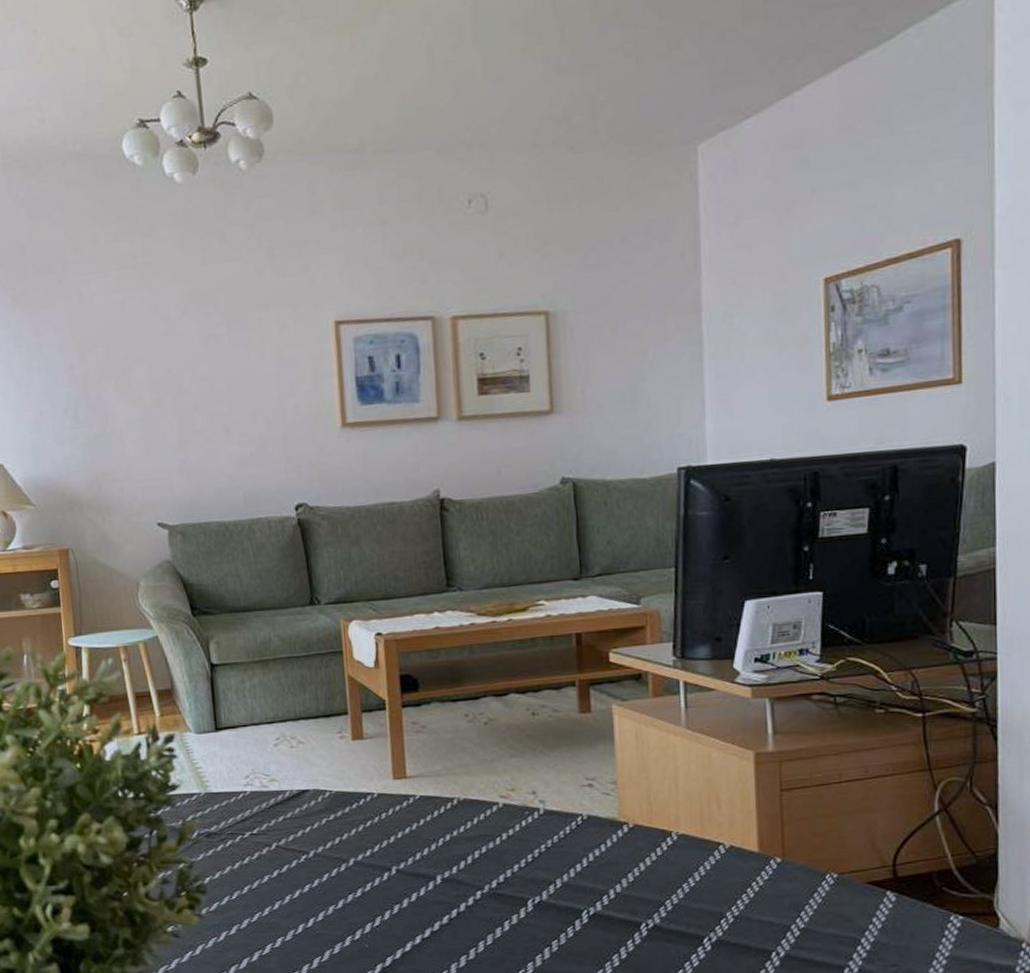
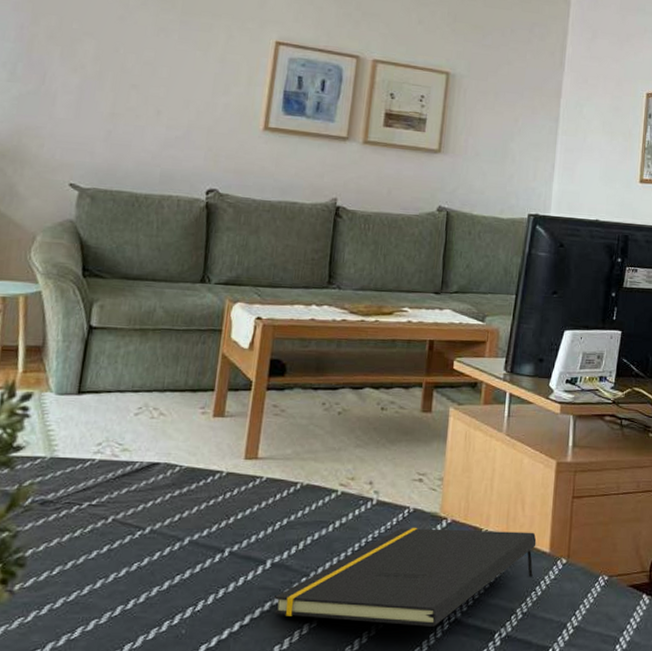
notepad: none [450,831,741,934] -> present [273,528,537,627]

